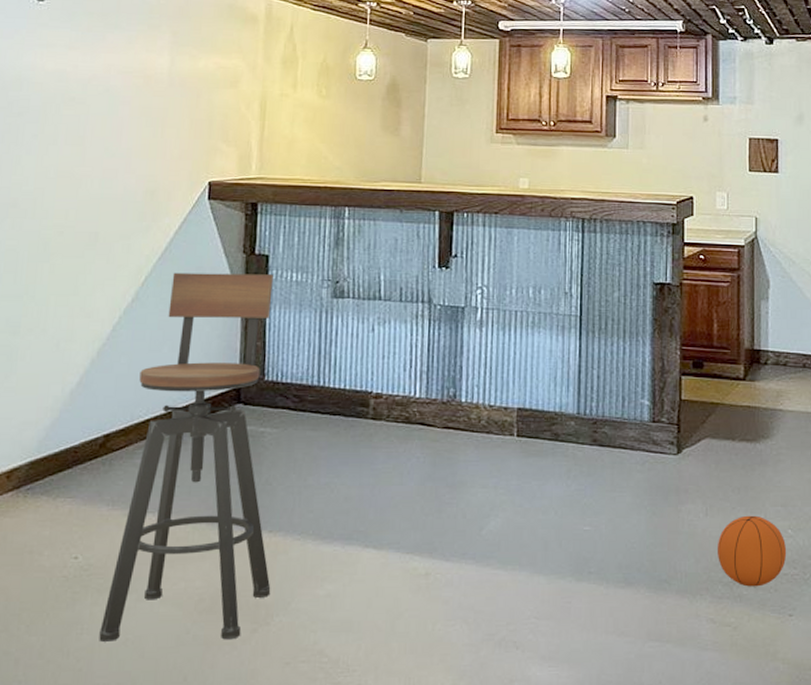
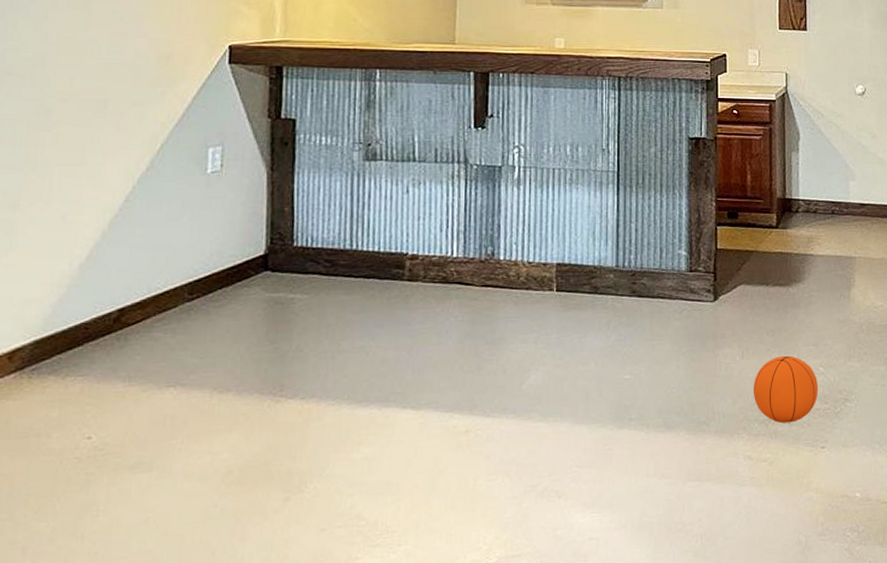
bar stool: present [99,272,273,642] -> none [117,139,304,522]

